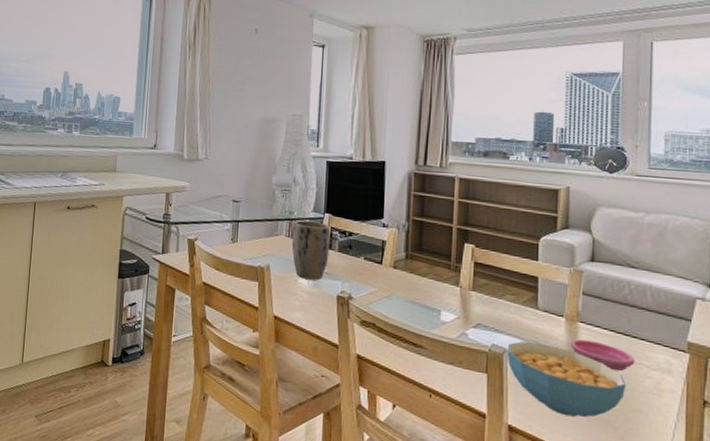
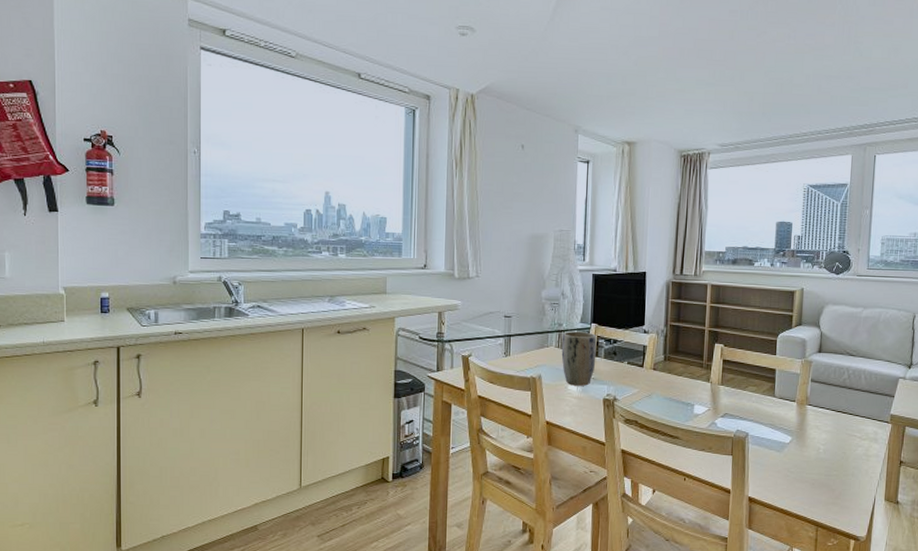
cereal bowl: present [507,341,625,417] -> none [749,426,842,485]
saucer: present [570,339,635,371] -> none [800,420,850,444]

